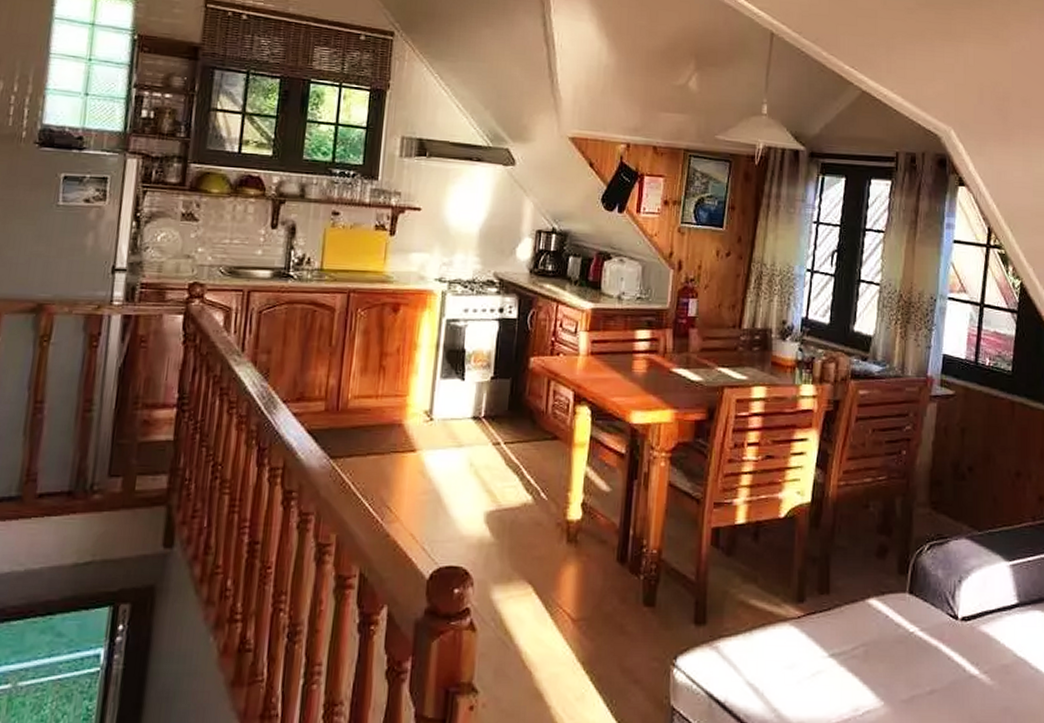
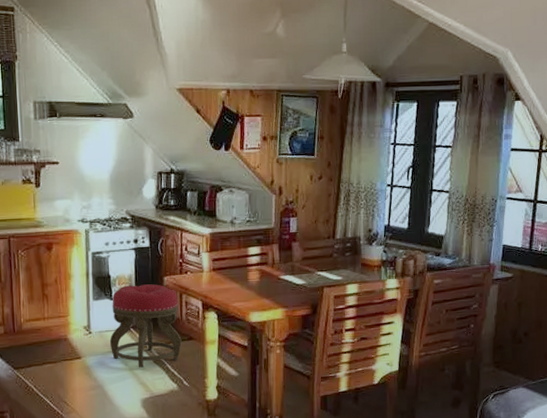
stool: none [453,363,545,470] -> present [109,284,182,368]

